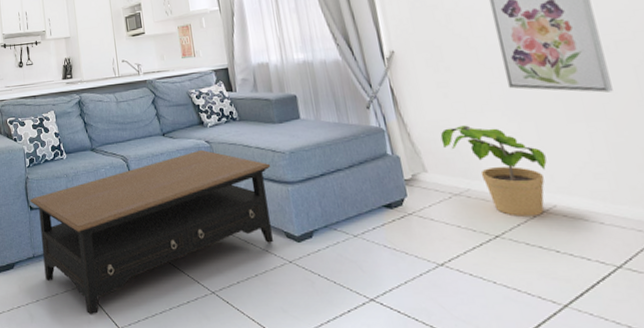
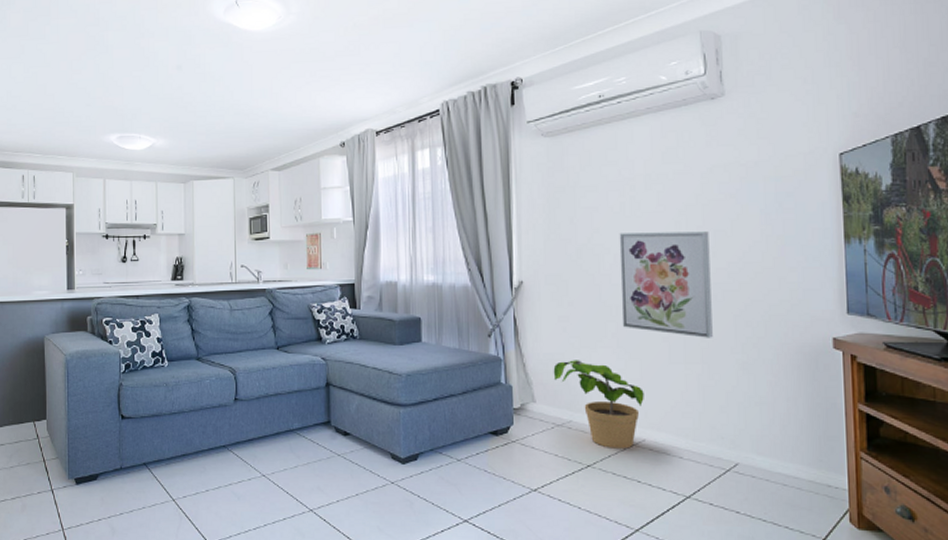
coffee table: present [30,149,273,315] -> none [122,366,386,530]

